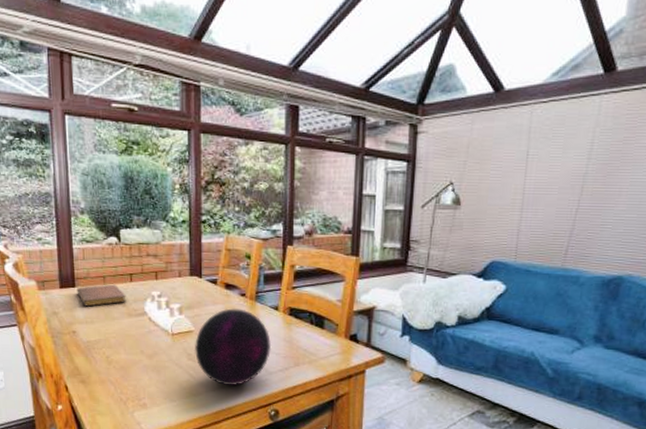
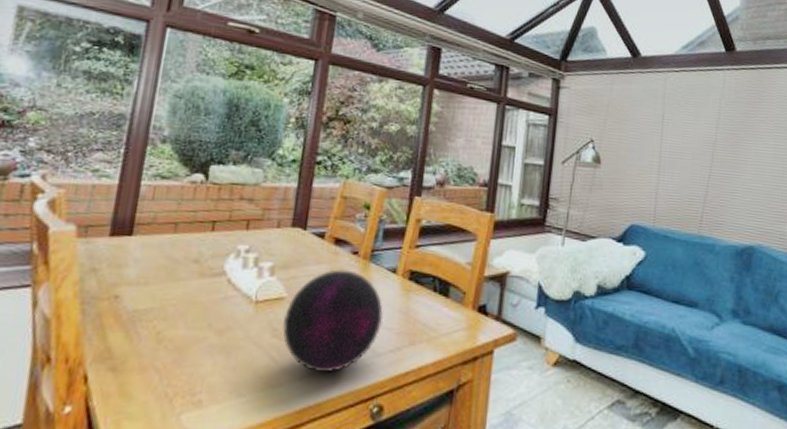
notebook: present [76,284,127,307] -> none [133,233,203,263]

